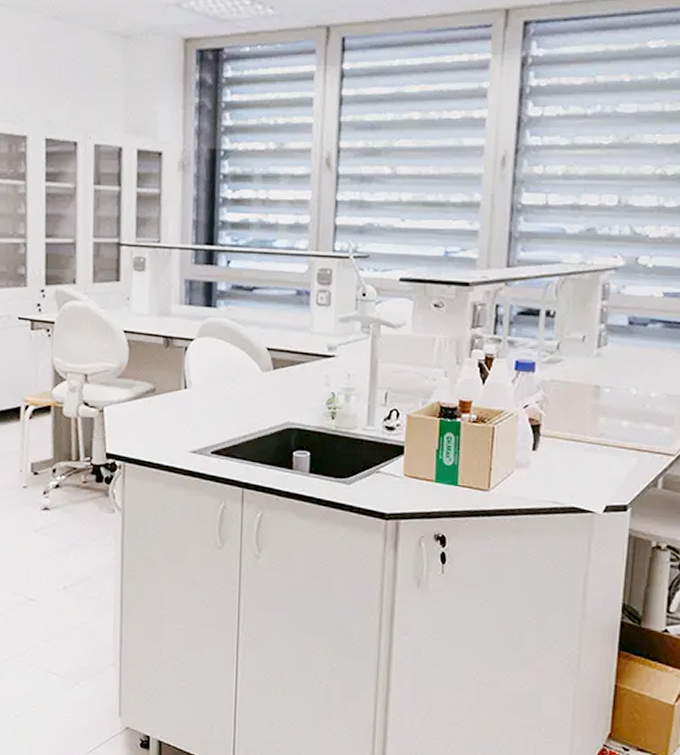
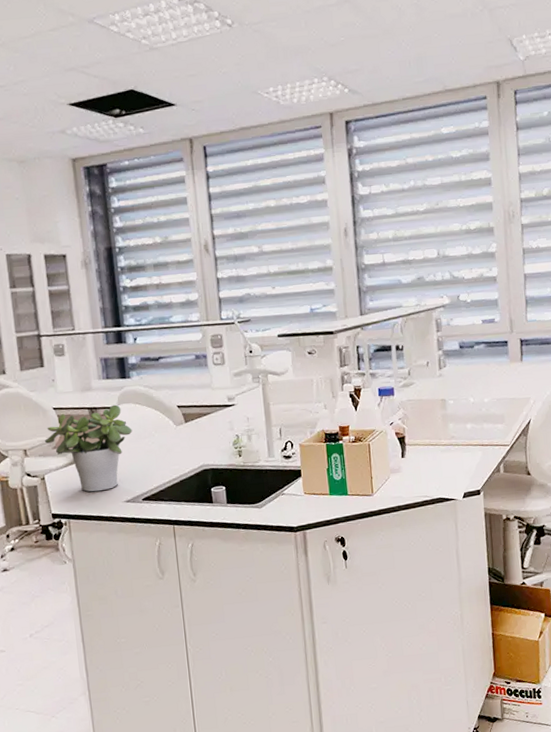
potted plant: none [109,336,211,436] -> present [45,404,133,492]

